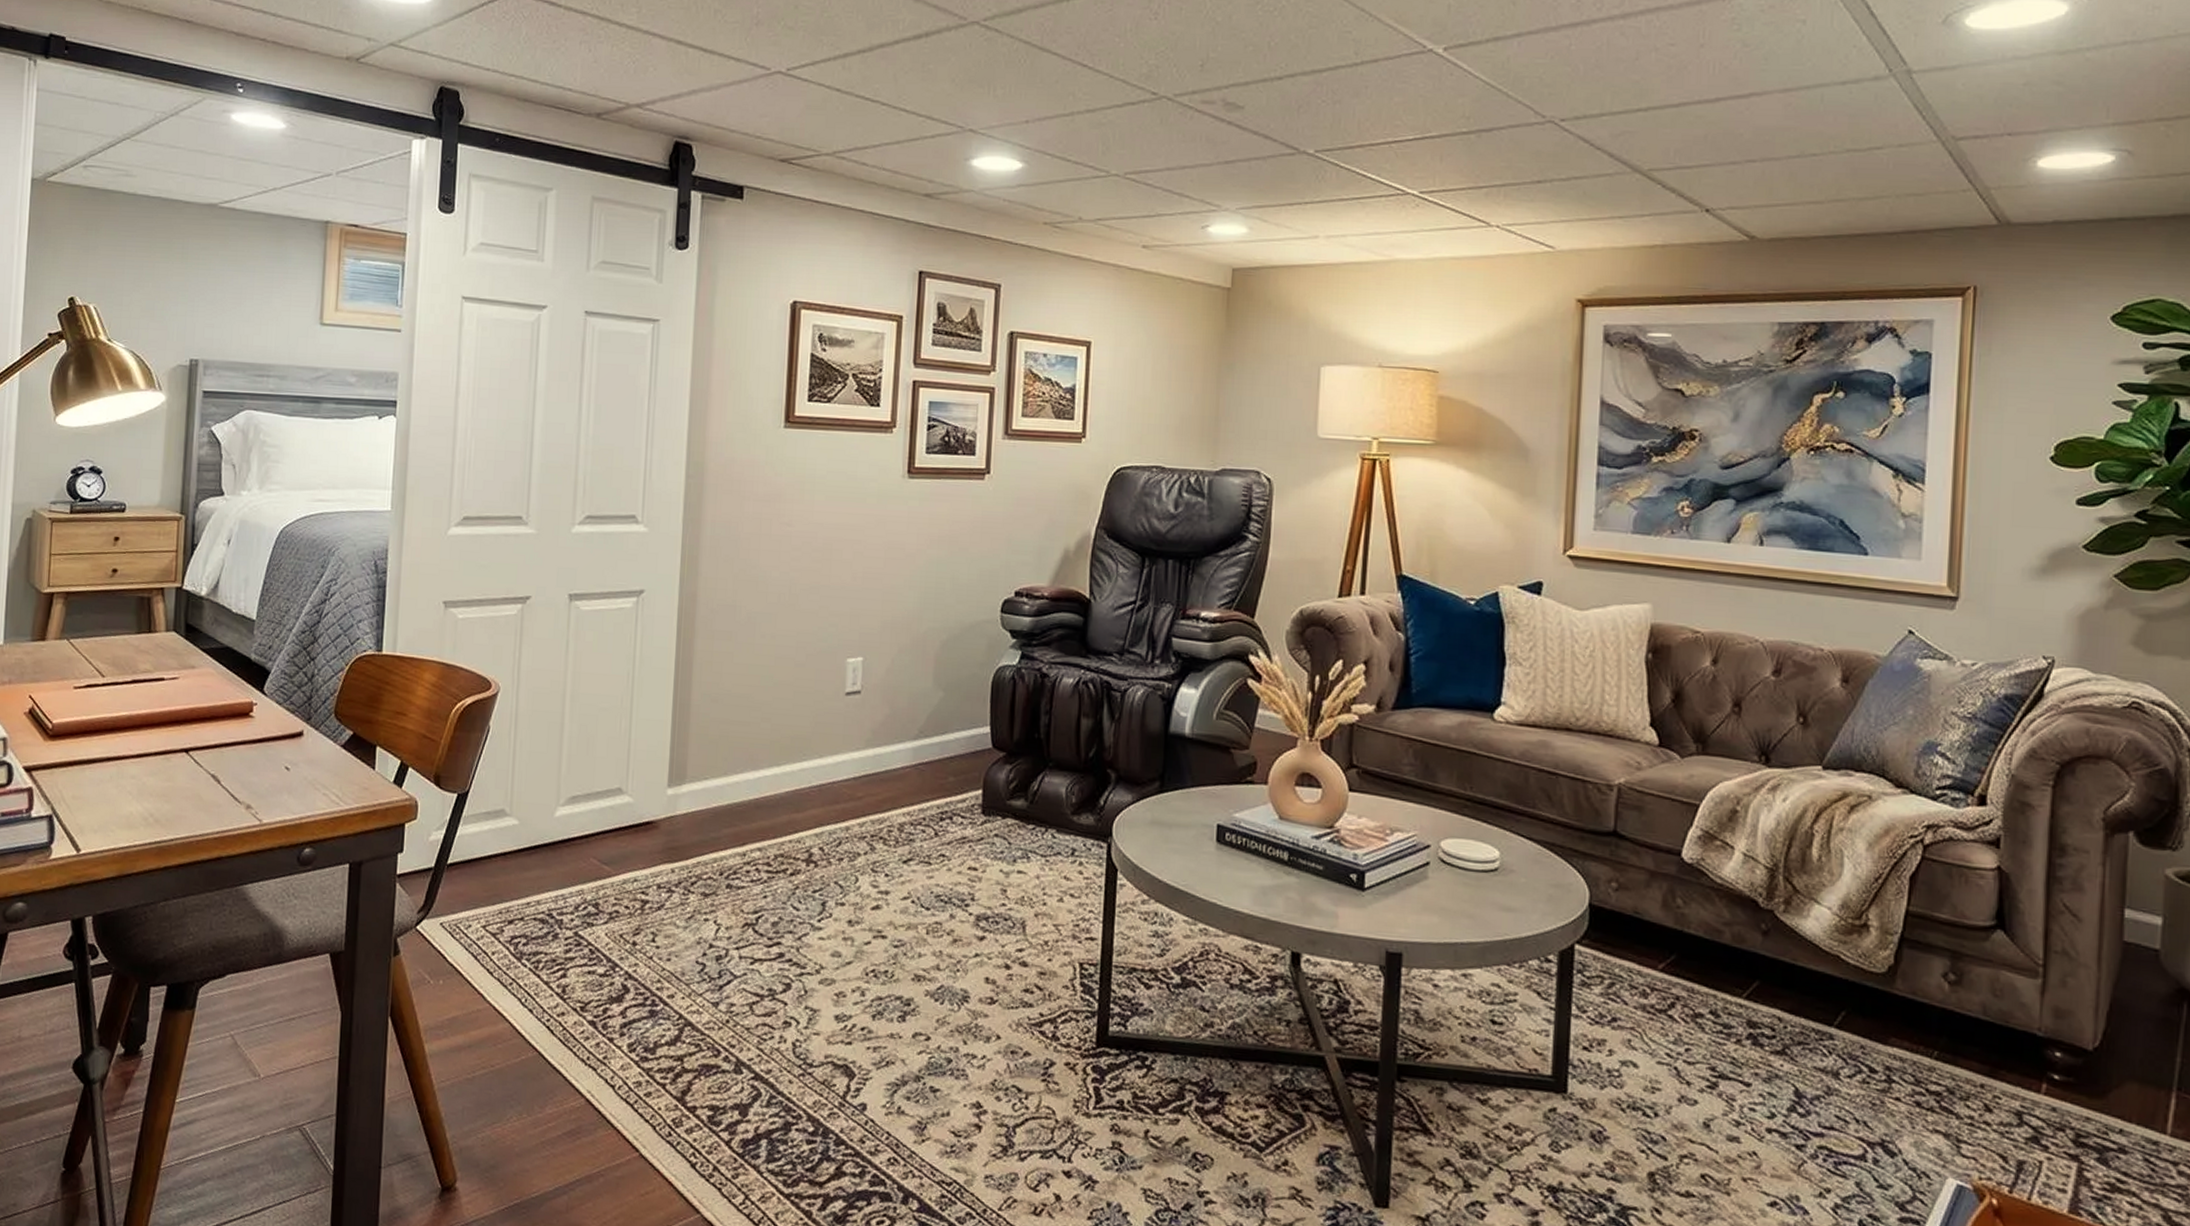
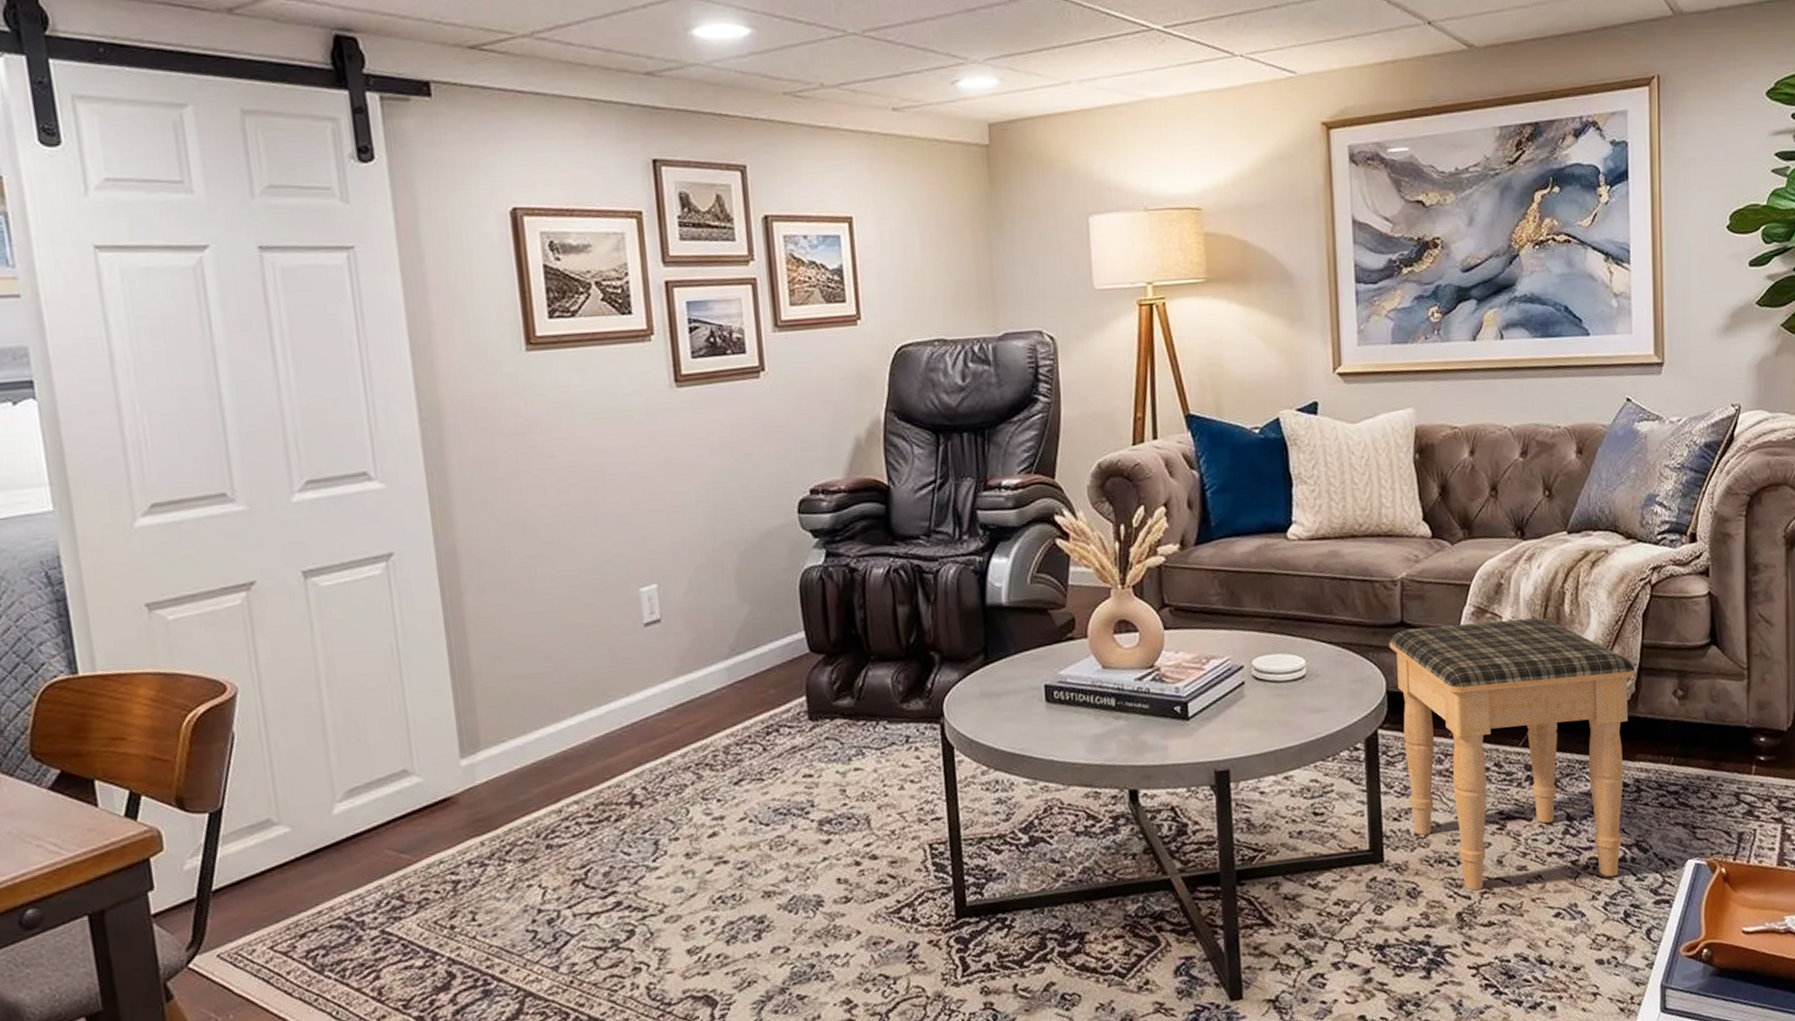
footstool: none [1597,840,1896,1176] -> present [1389,617,1636,891]

